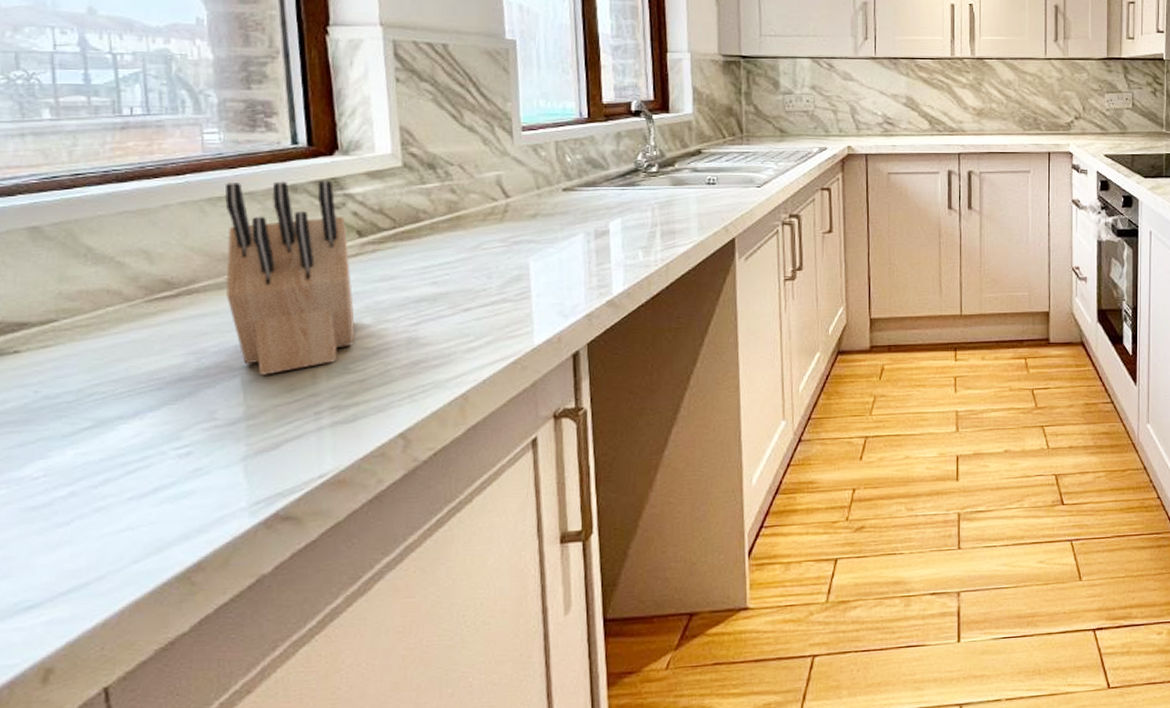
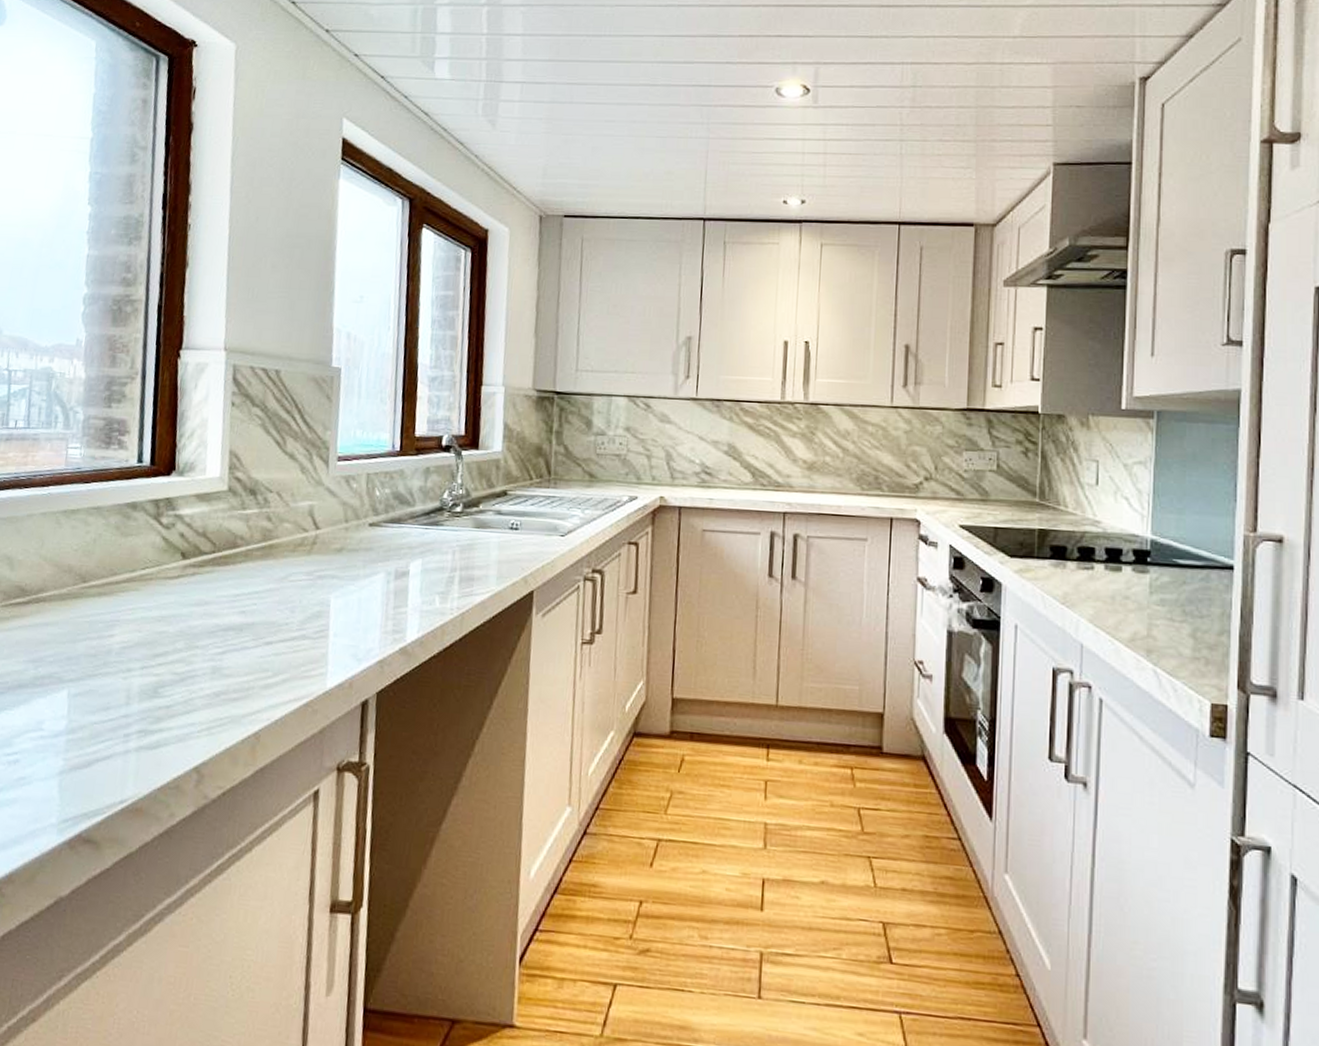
knife block: present [224,180,355,375] -> none [66,496,173,691]

